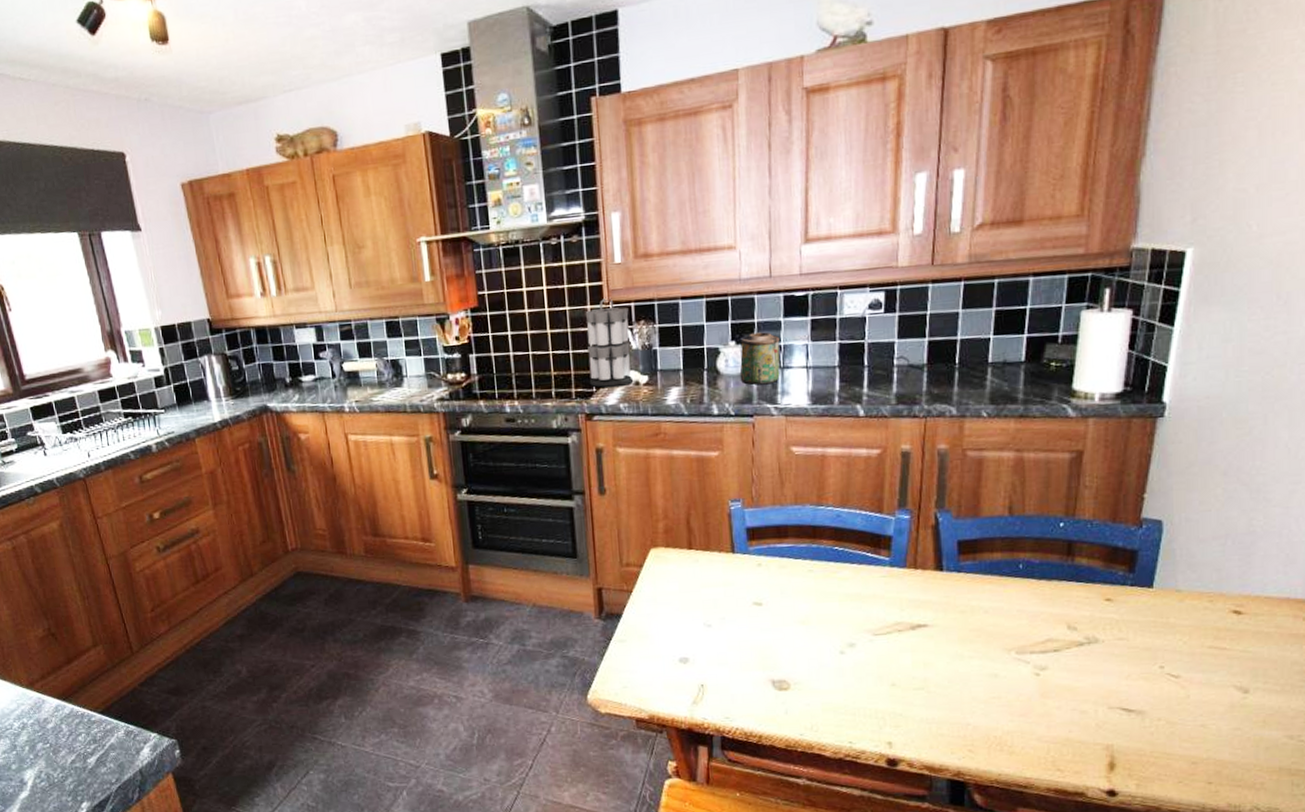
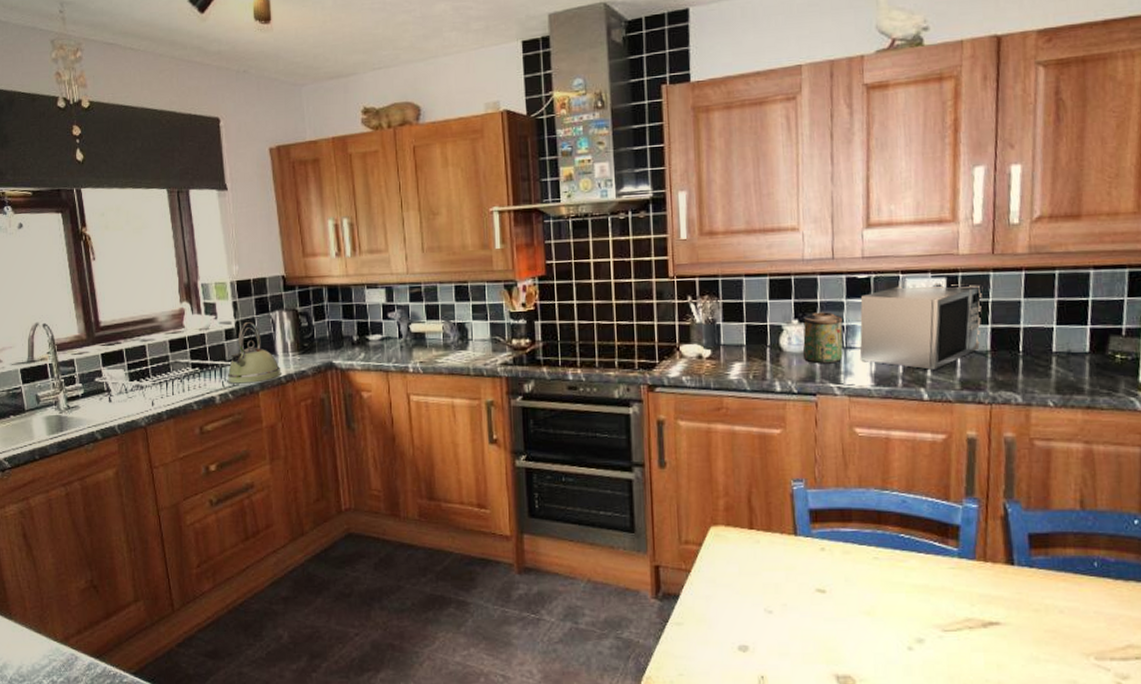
kettle: none [161,368,217,433] -> present [227,322,283,385]
spice rack: present [585,297,633,388] -> none [650,271,696,360]
microwave: none [796,298,920,386] -> present [859,284,982,370]

